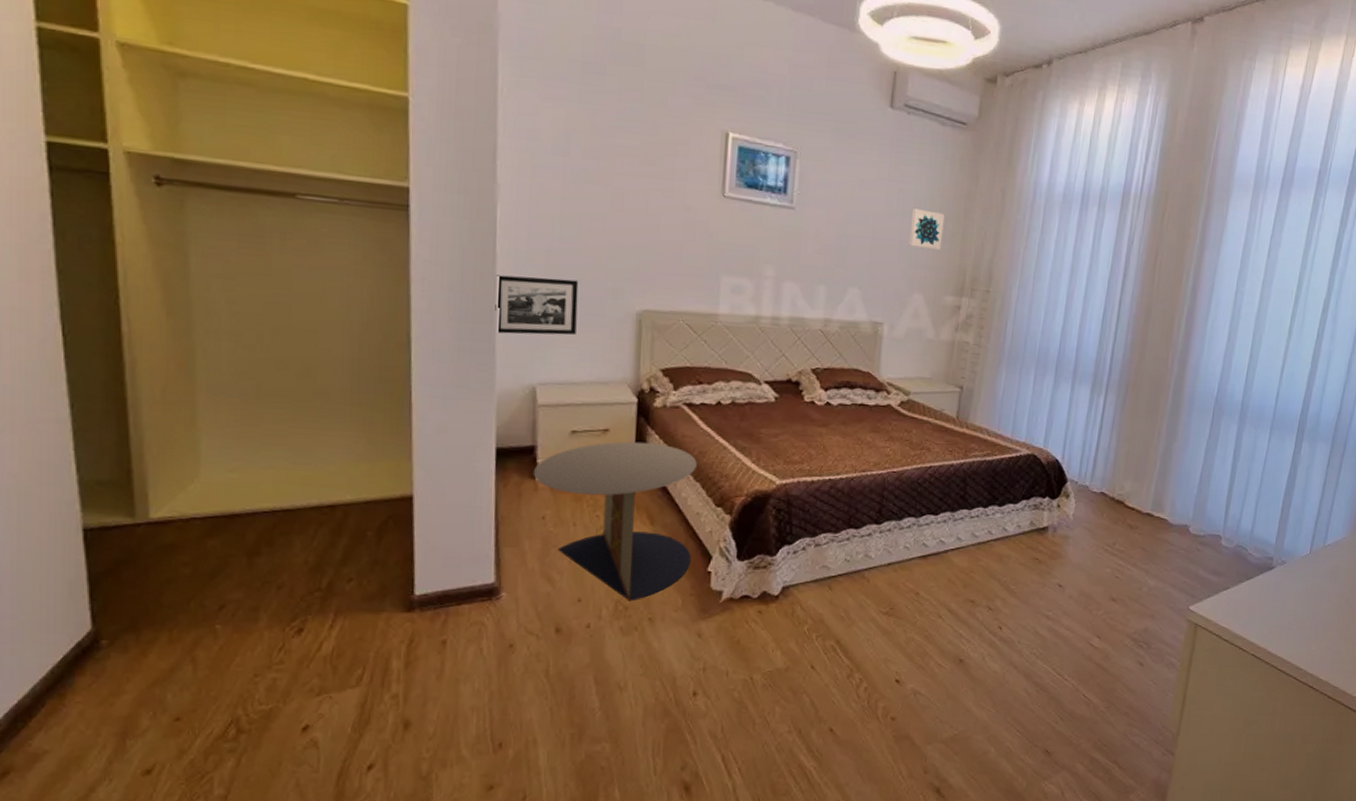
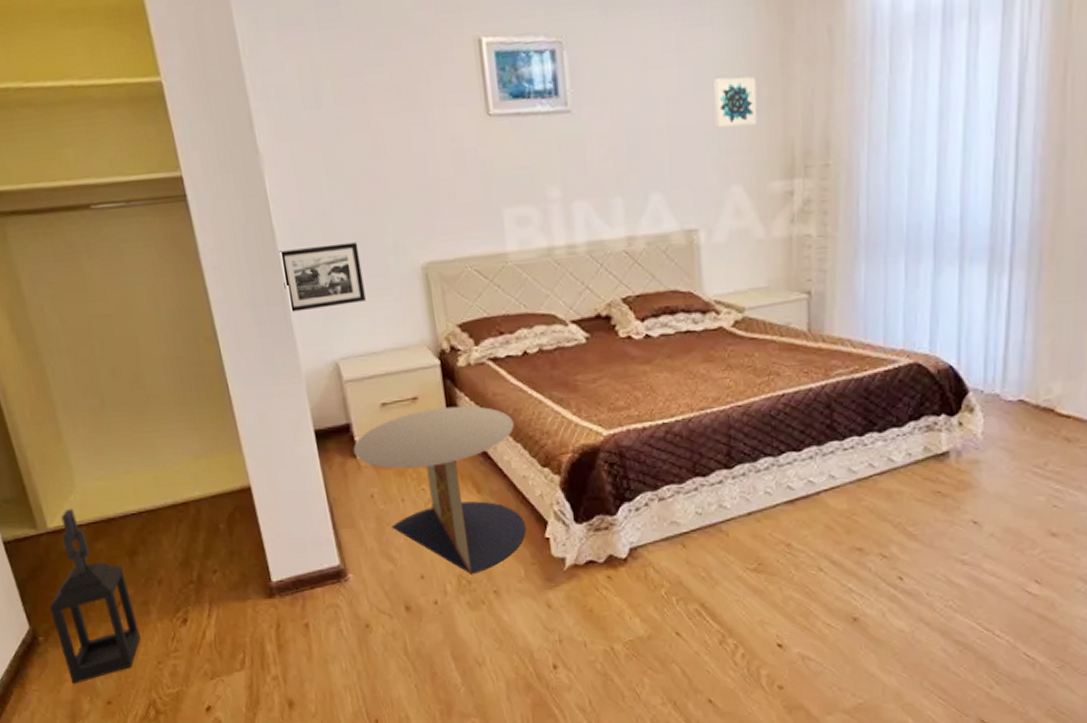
lantern: none [125,499,240,697] -> present [49,508,141,685]

